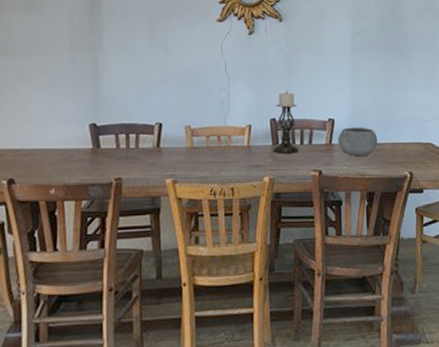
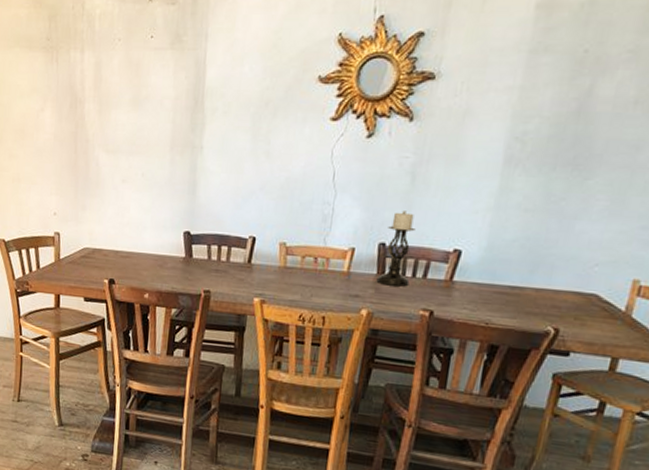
bowl: present [338,127,378,157] -> none [461,262,518,302]

